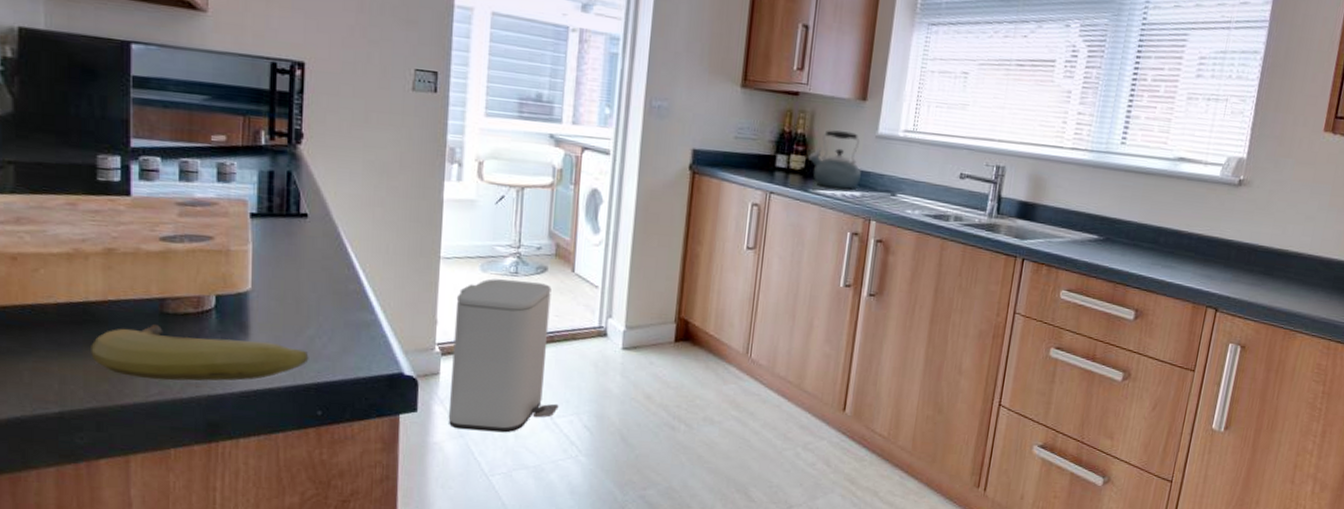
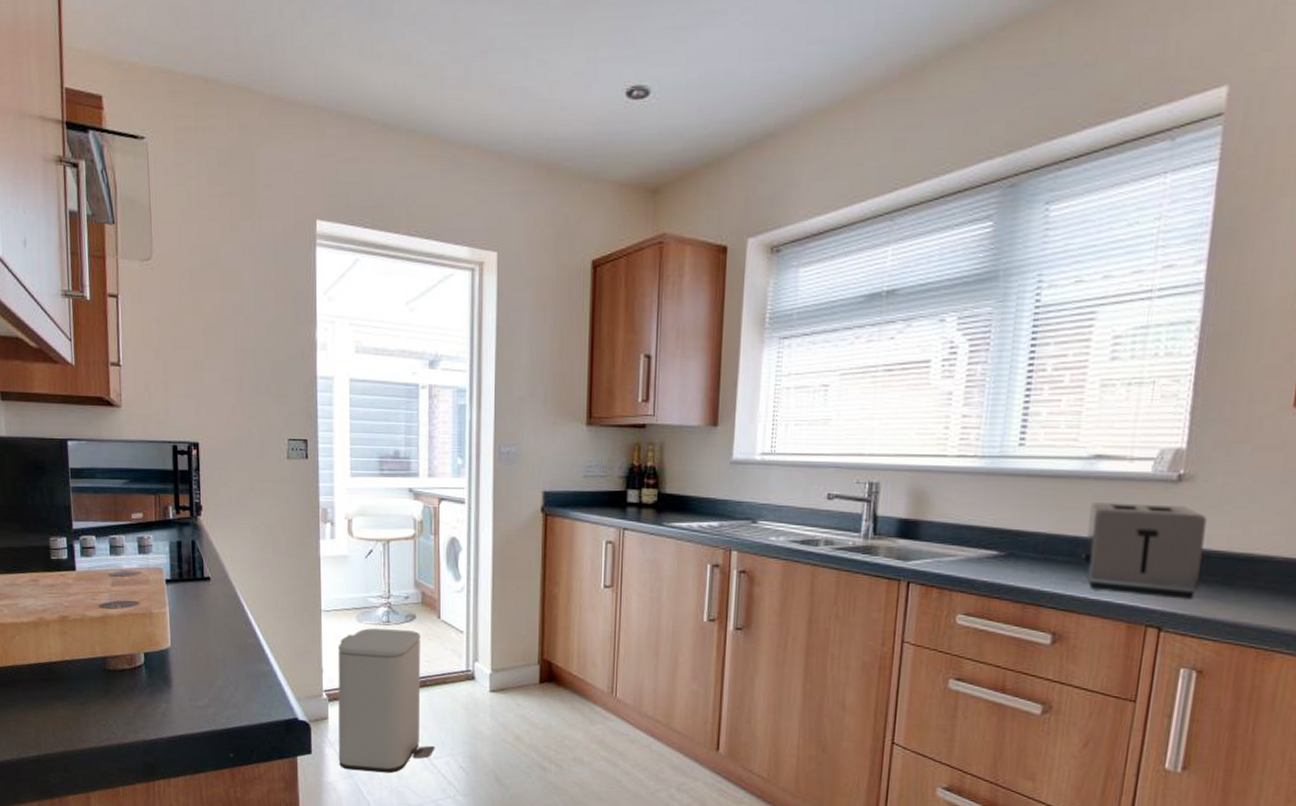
fruit: present [91,323,309,381] -> none [55,679,220,728]
kettle: present [808,130,862,189] -> none [661,460,719,520]
toaster: none [1163,198,1257,286] -> present [1082,502,1207,600]

